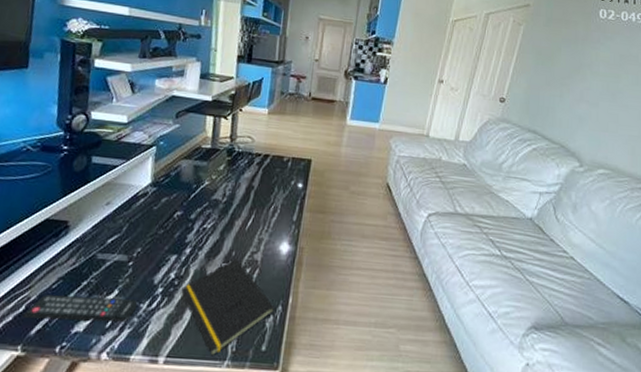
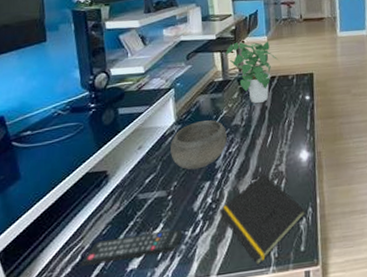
bowl: none [140,187,205,240] -> present [170,120,227,170]
potted plant: none [219,110,276,182] -> present [226,41,279,104]

